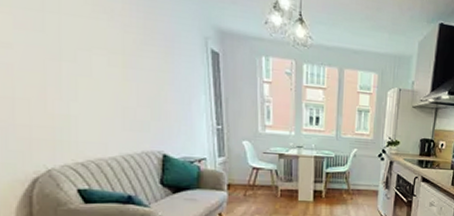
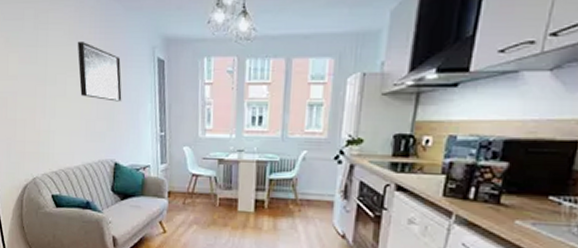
wall art: none [105,16,169,90] -> present [77,42,122,102]

